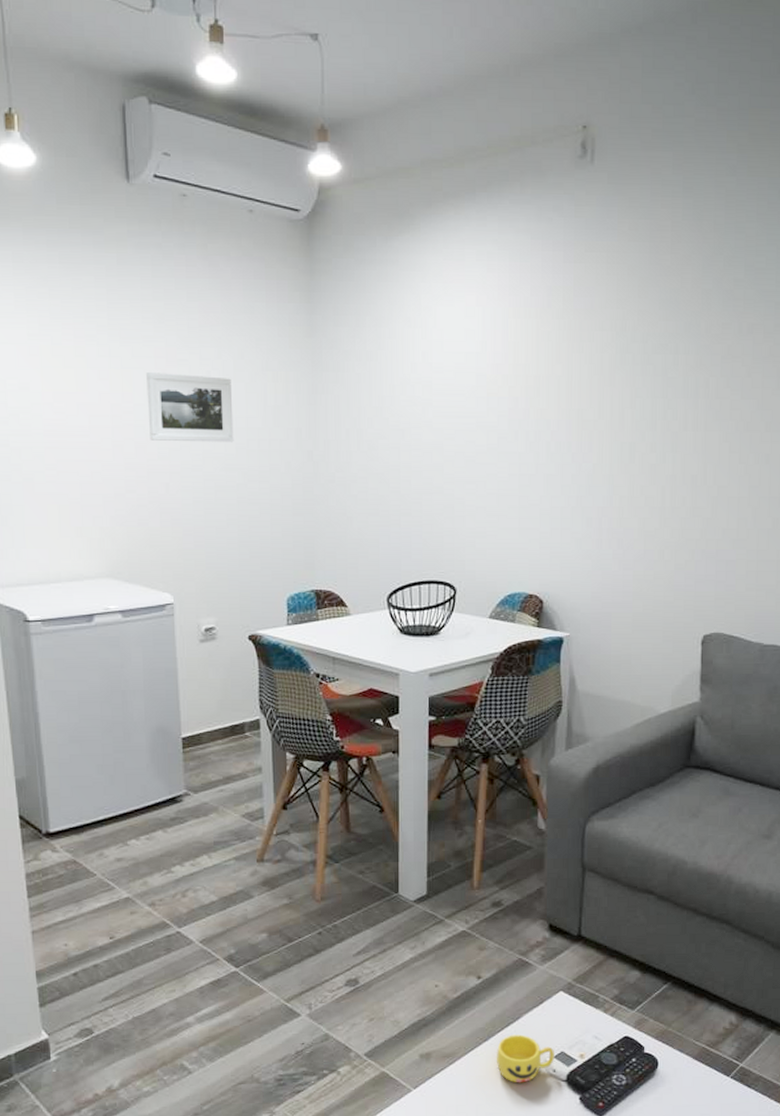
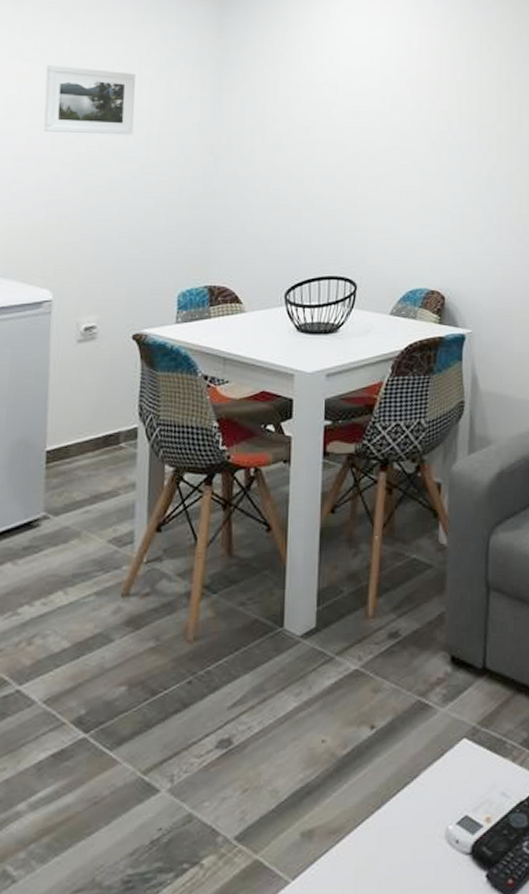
cup: present [496,1034,554,1083] -> none [390,796,457,862]

